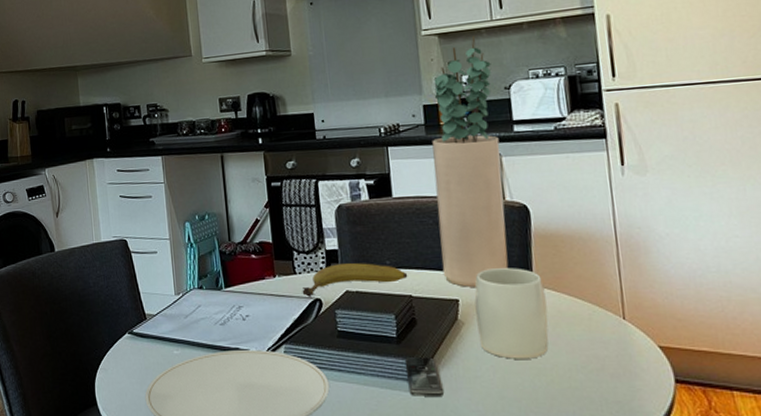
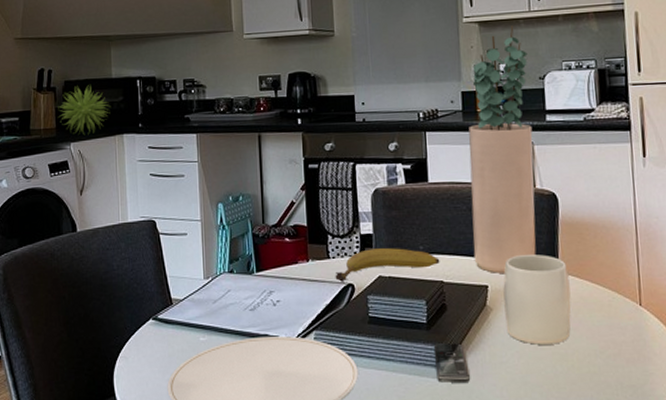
plant: none [32,113,80,161] -> present [58,85,111,135]

